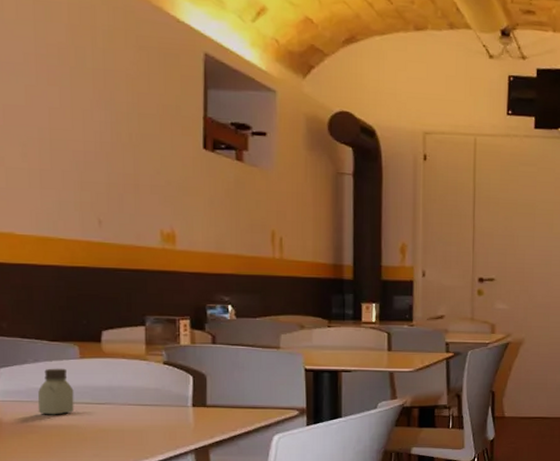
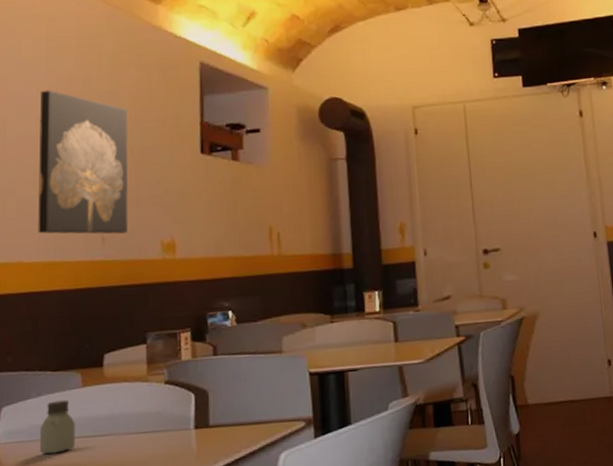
wall art: none [27,58,126,218] -> present [37,90,128,234]

